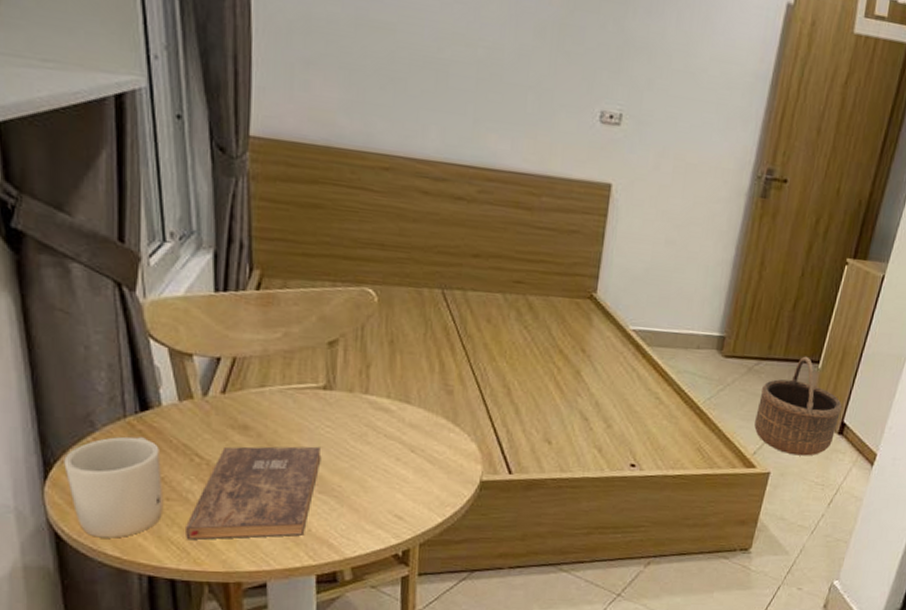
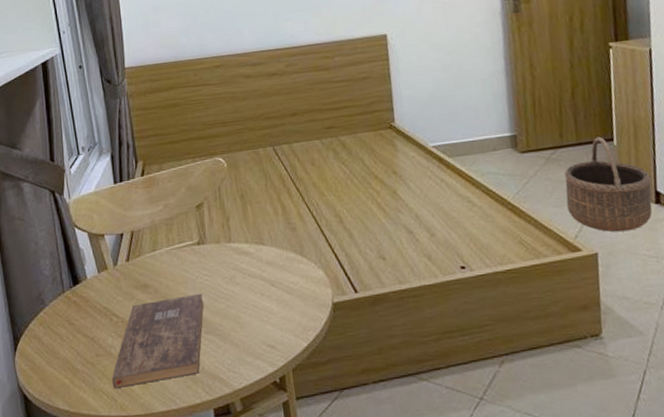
mug: present [64,436,164,539] -> none [26,306,96,395]

